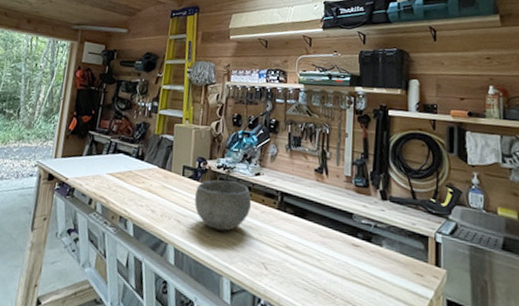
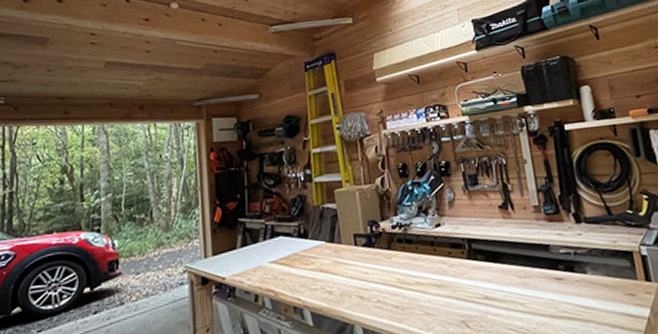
bowl: present [194,179,251,231] -> none [372,239,438,297]

